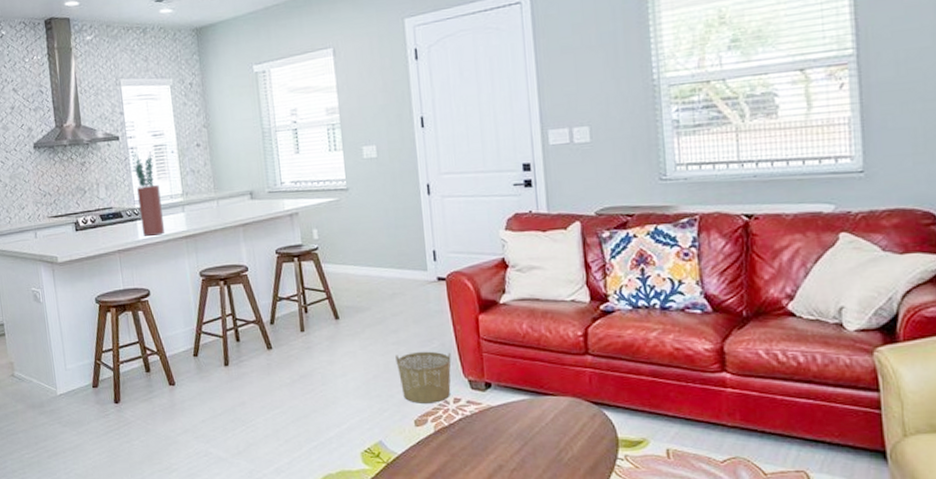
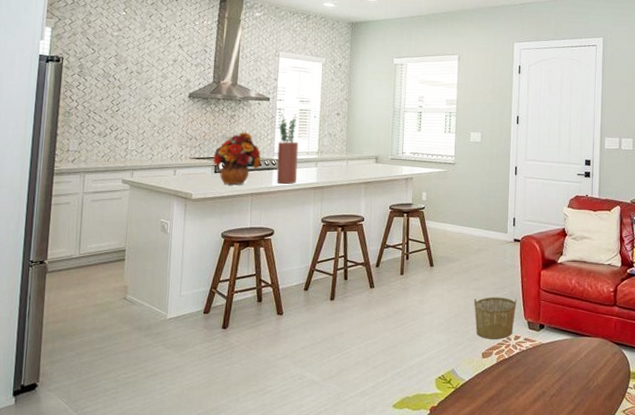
flower arrangement: none [71,180,123,243] -> present [213,132,262,185]

